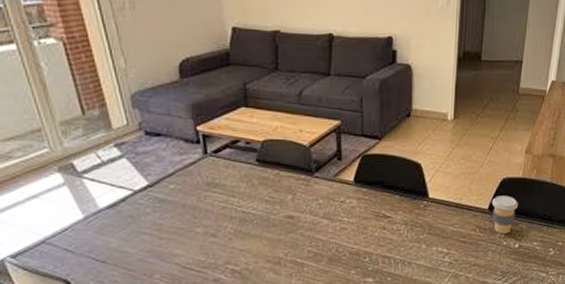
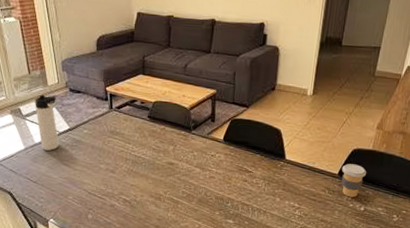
thermos bottle: none [95,141,135,217] -> present [35,94,59,151]

